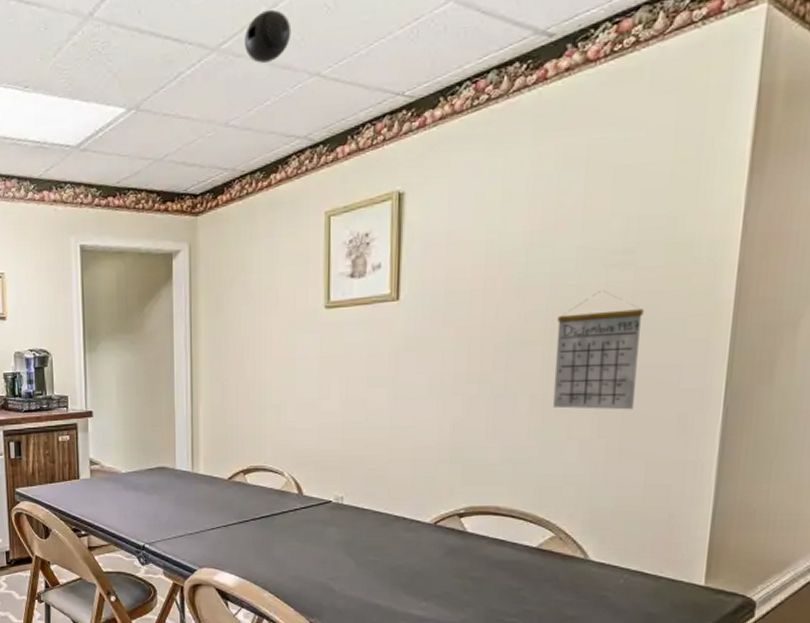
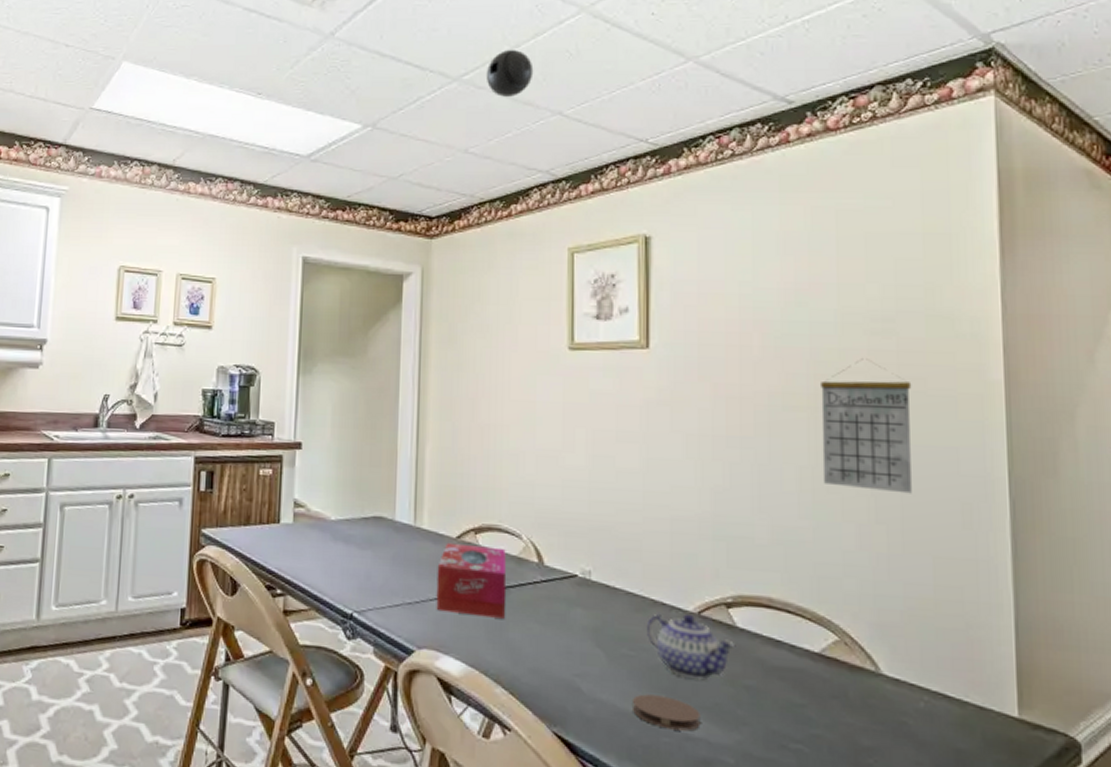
tissue box: none [213,483,270,540] -> present [436,542,506,619]
coaster: none [375,589,433,614] -> present [631,694,701,731]
teapot: none [390,525,466,576] -> present [647,614,736,680]

